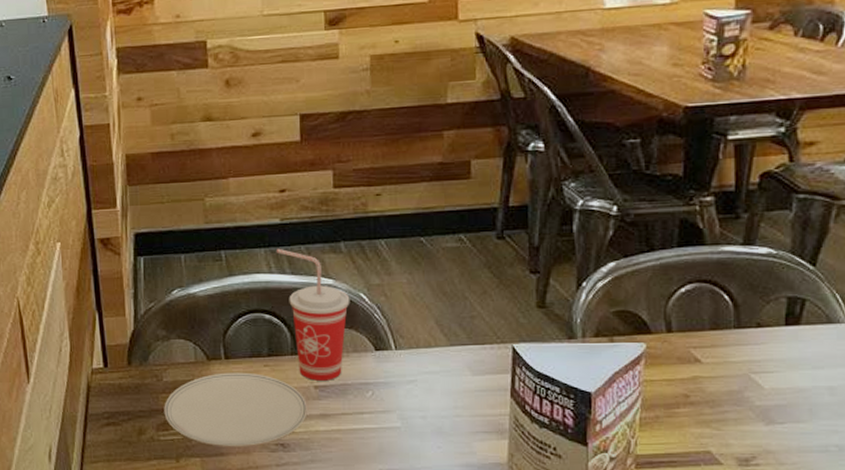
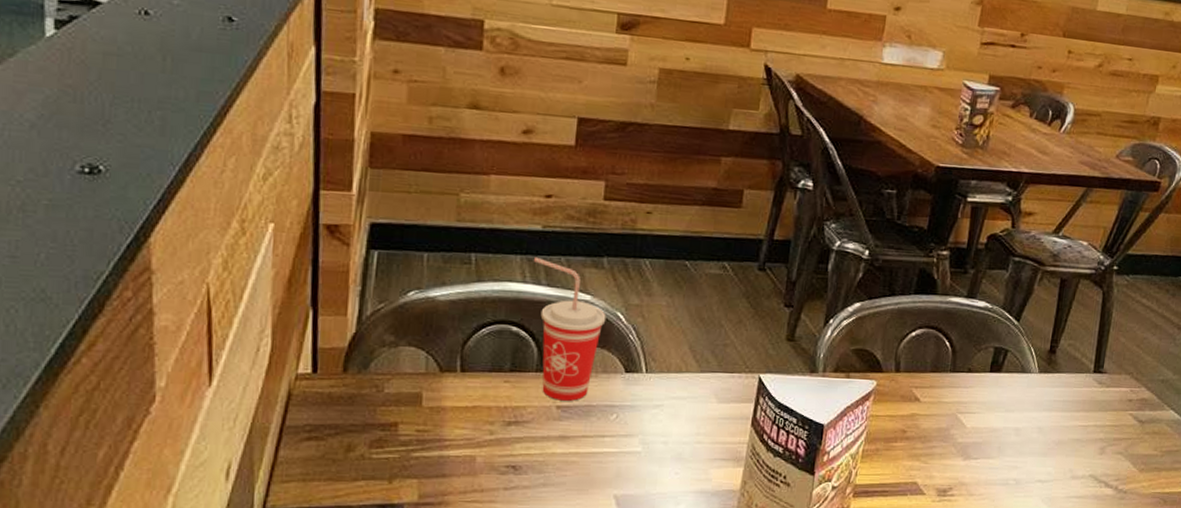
plate: present [164,372,308,447] -> none [380,386,547,469]

